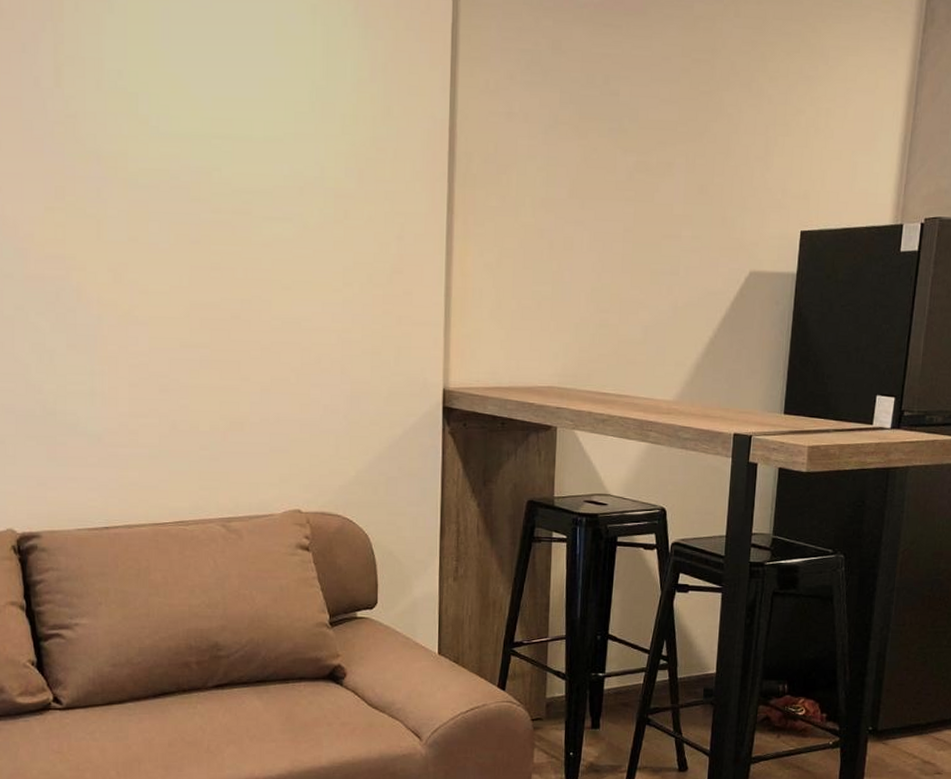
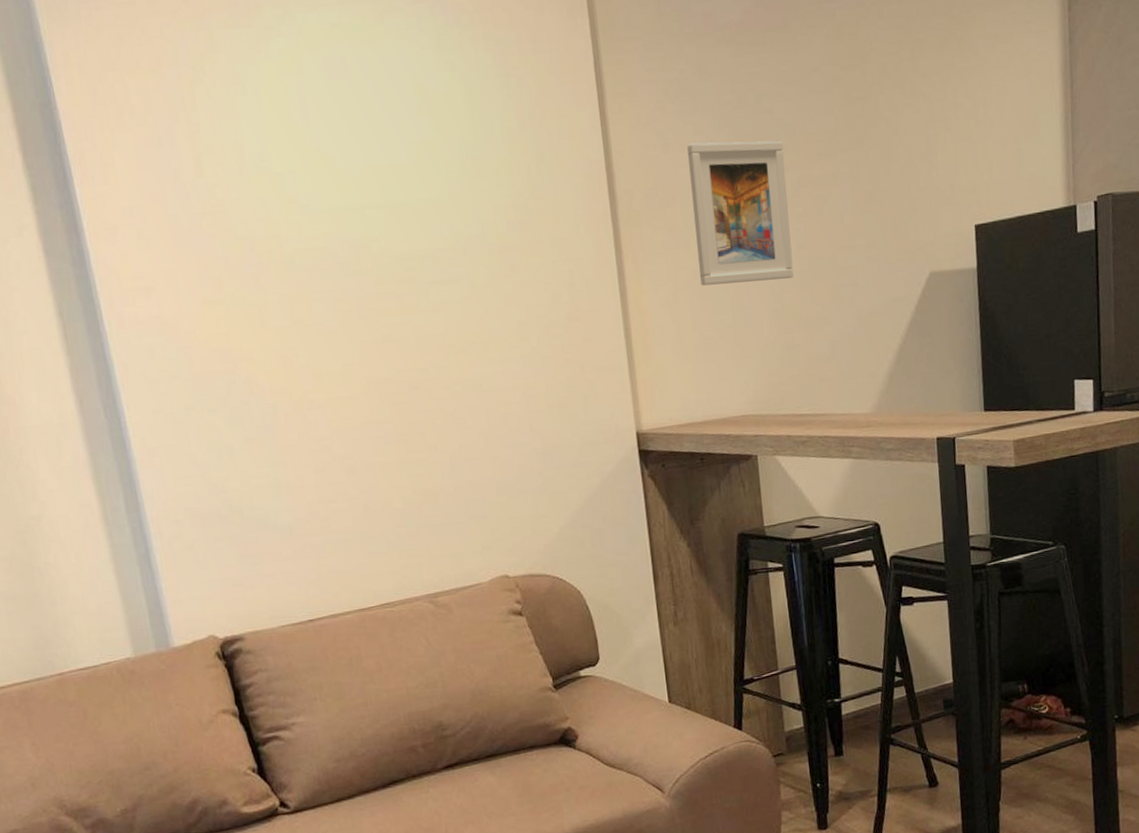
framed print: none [526,114,624,259] -> present [687,141,794,286]

